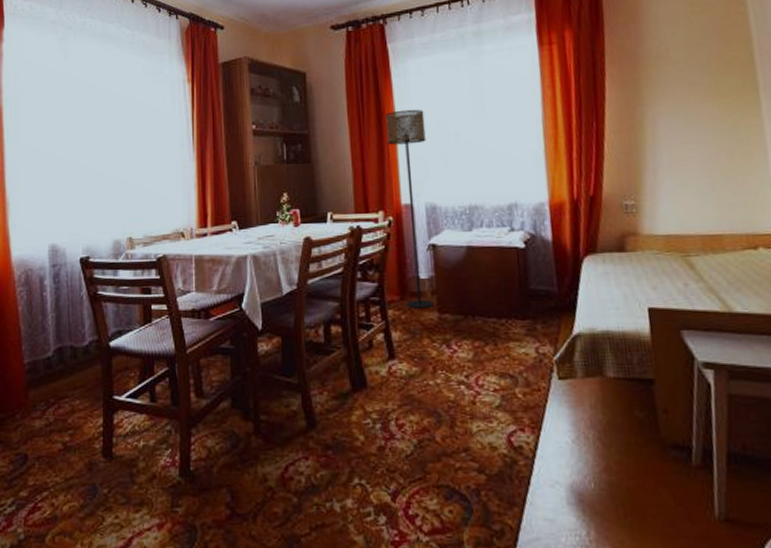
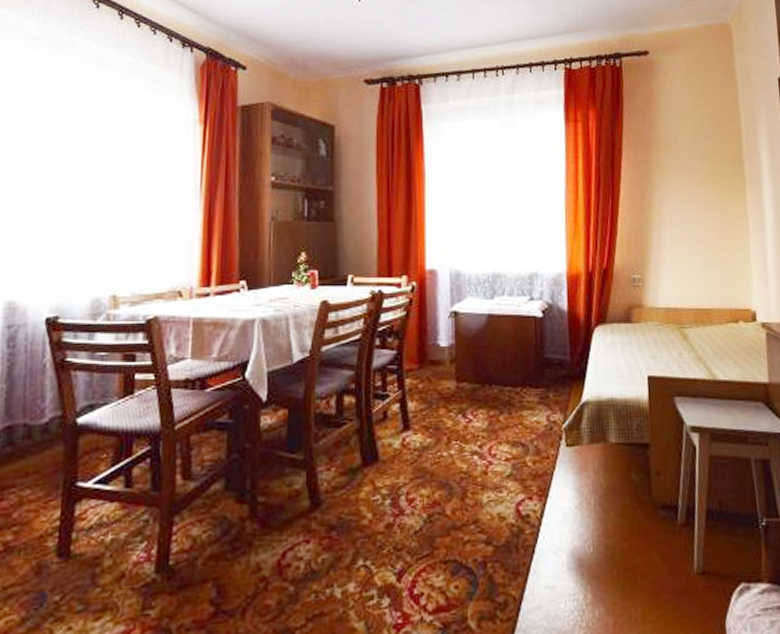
floor lamp: present [385,109,434,309] -> none [415,173,454,378]

